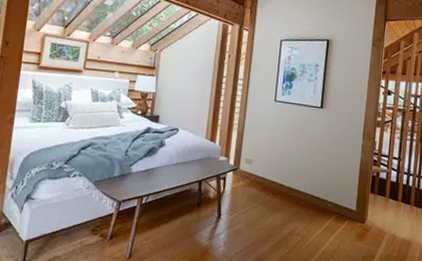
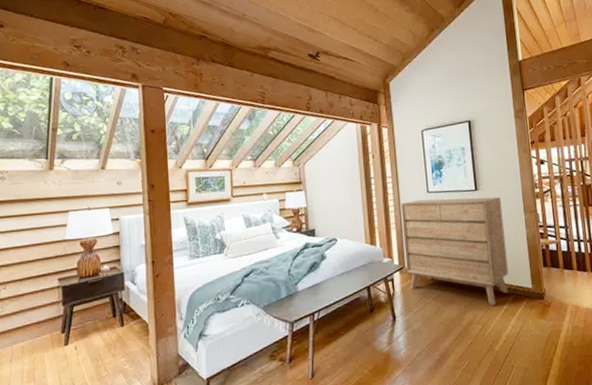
dresser: none [240,106,344,221] -> present [400,197,509,306]

